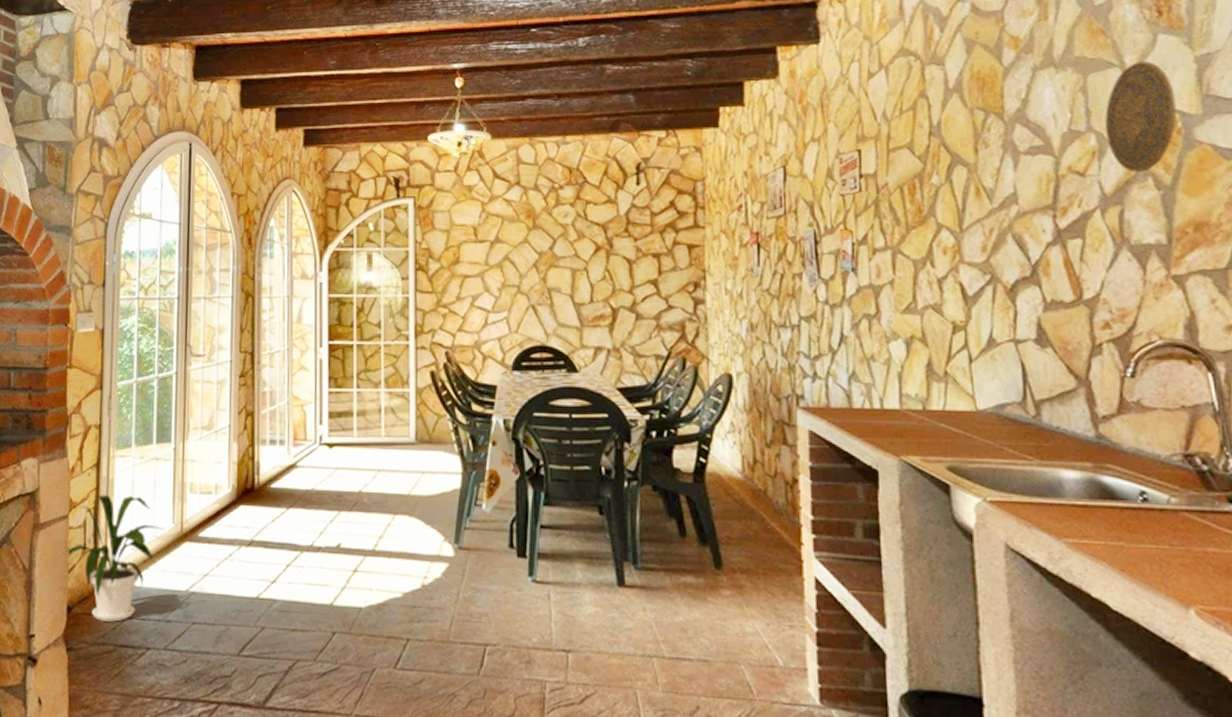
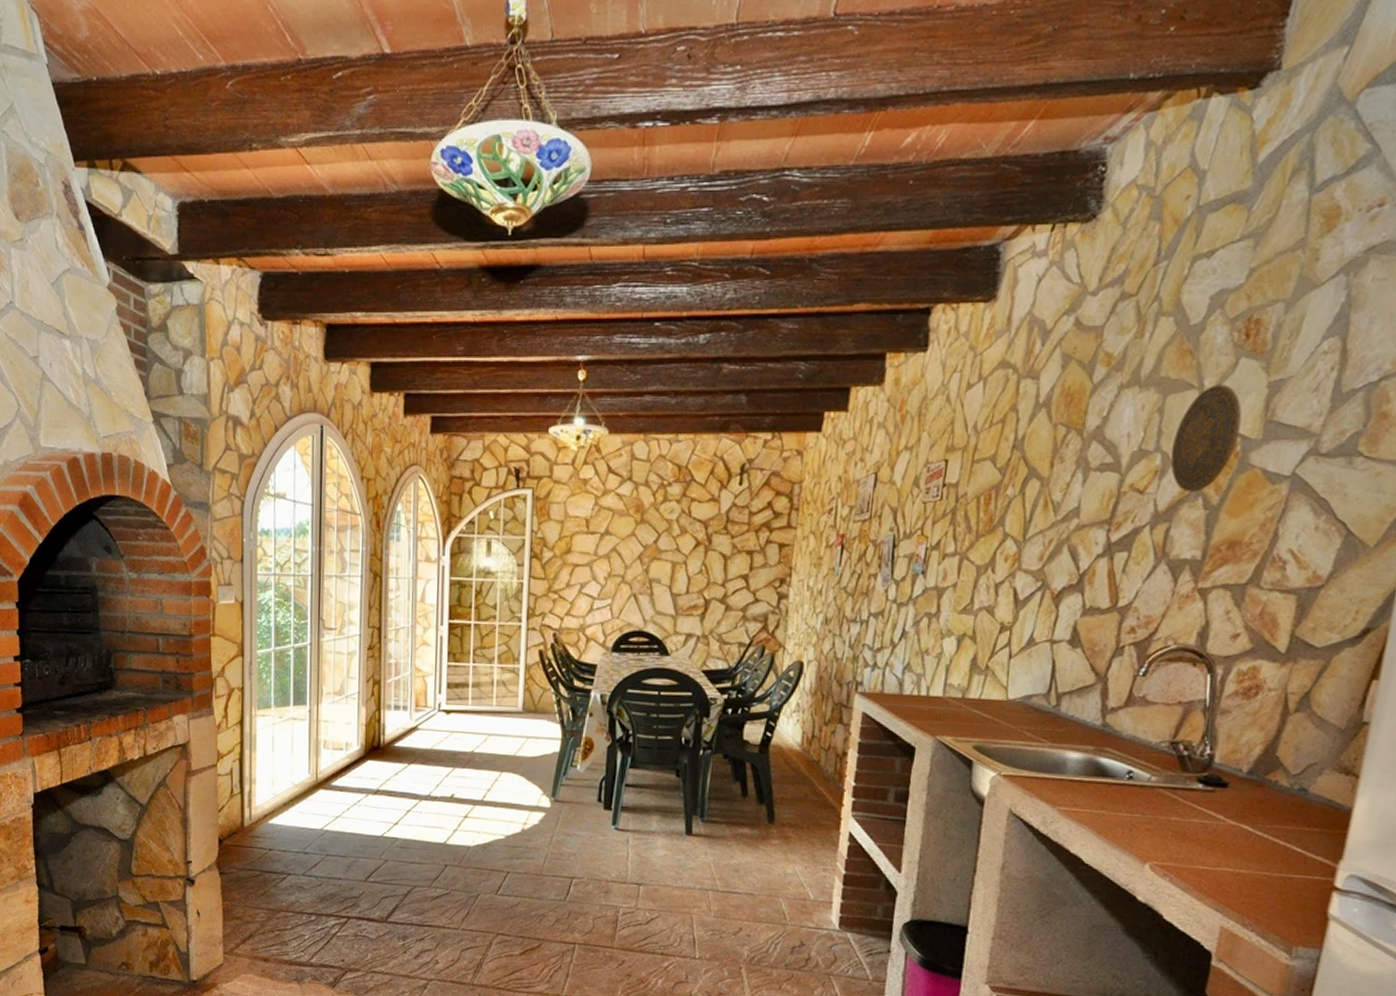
house plant: present [66,495,166,622] -> none [216,748,303,853]

